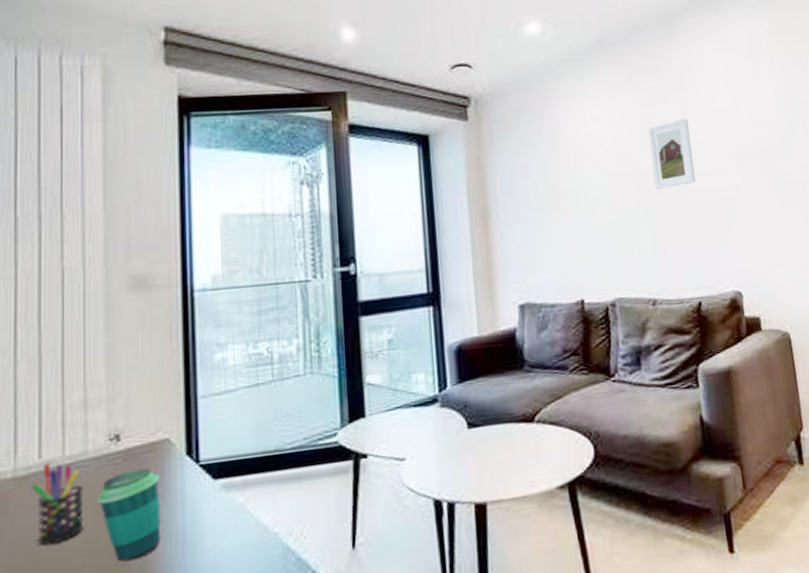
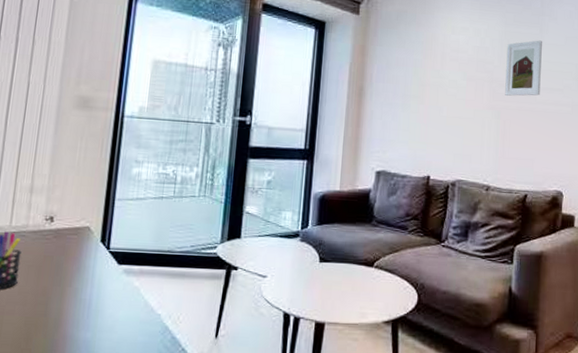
cup: present [98,468,161,562] -> none [30,245,79,314]

